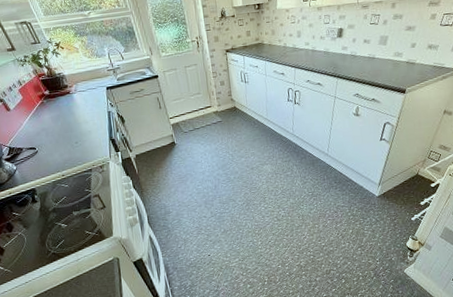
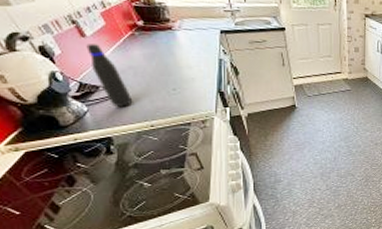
water bottle: none [11,115,48,164] -> present [86,44,133,108]

